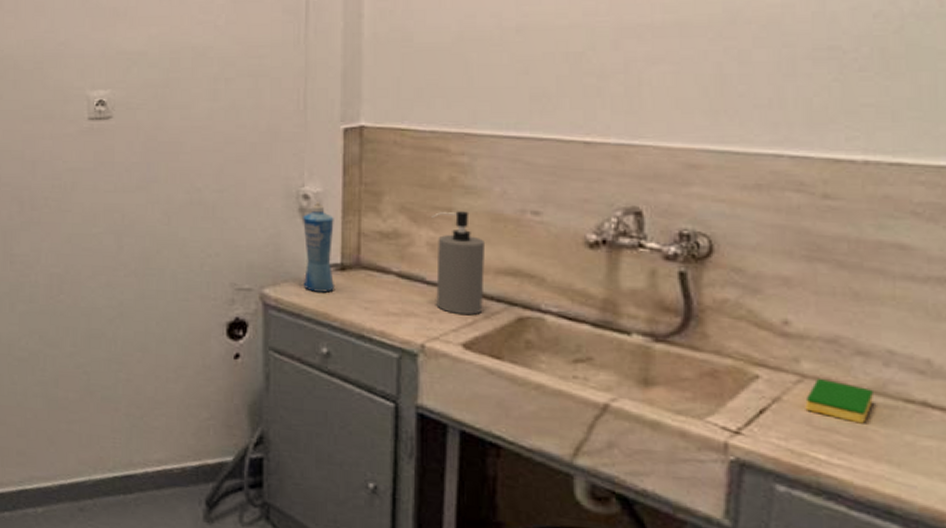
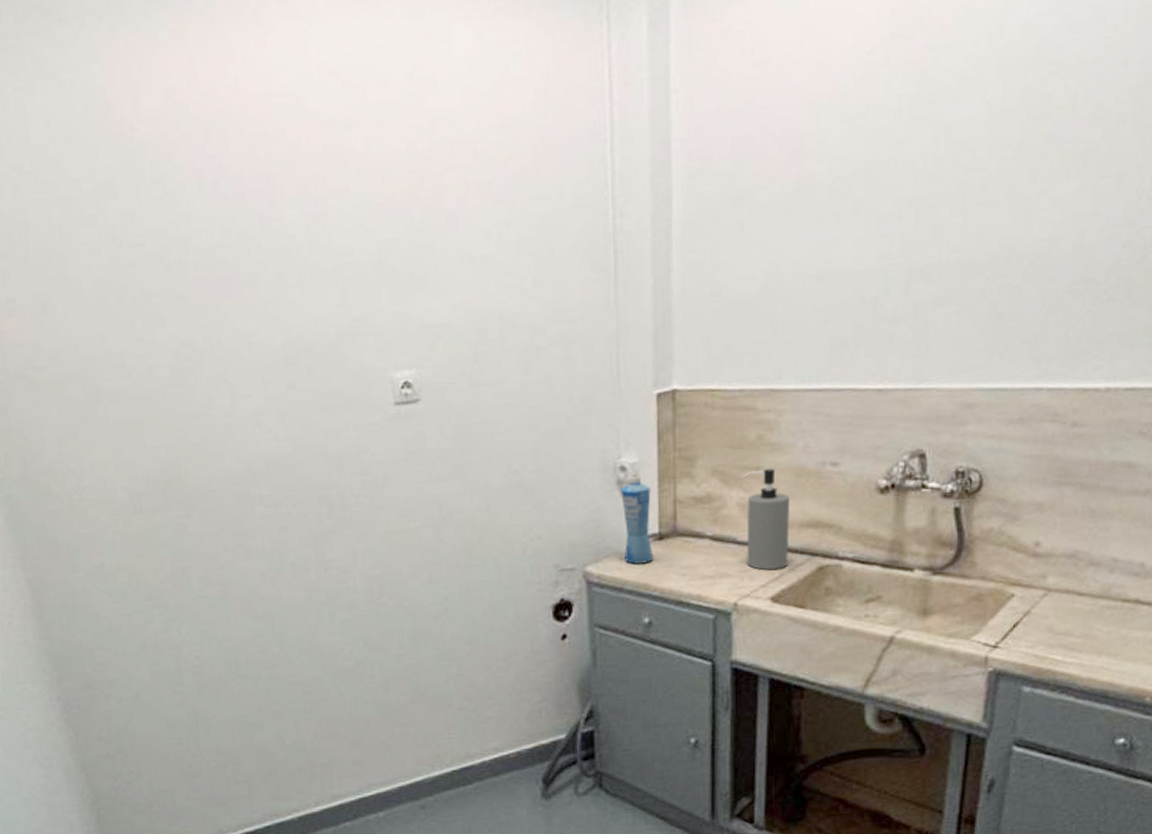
dish sponge: present [805,379,873,424] -> none [1048,590,1100,625]

